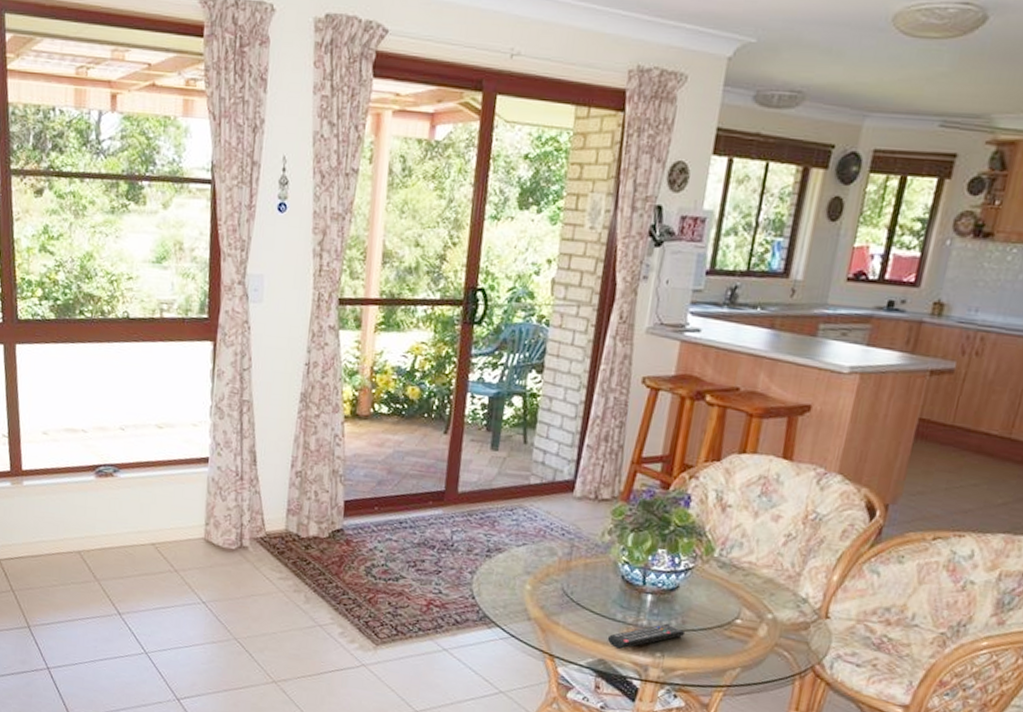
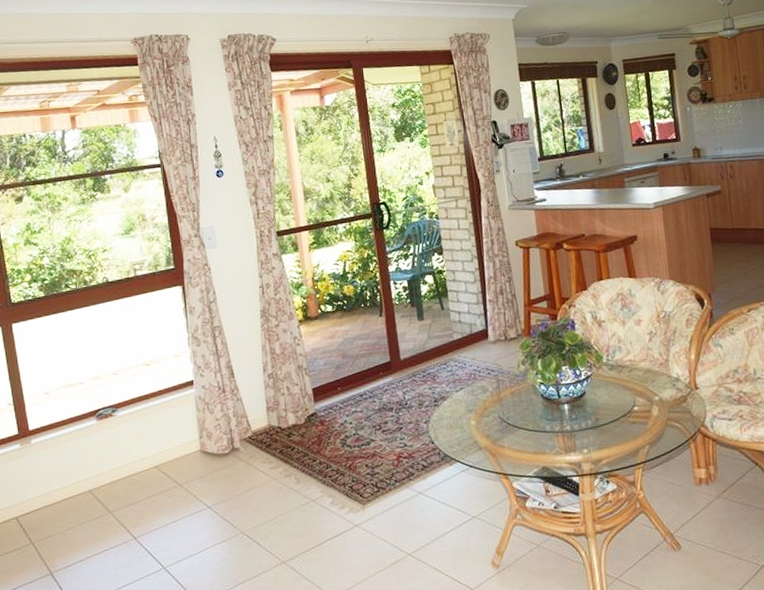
remote control: present [607,623,686,649] -> none [544,424,601,455]

